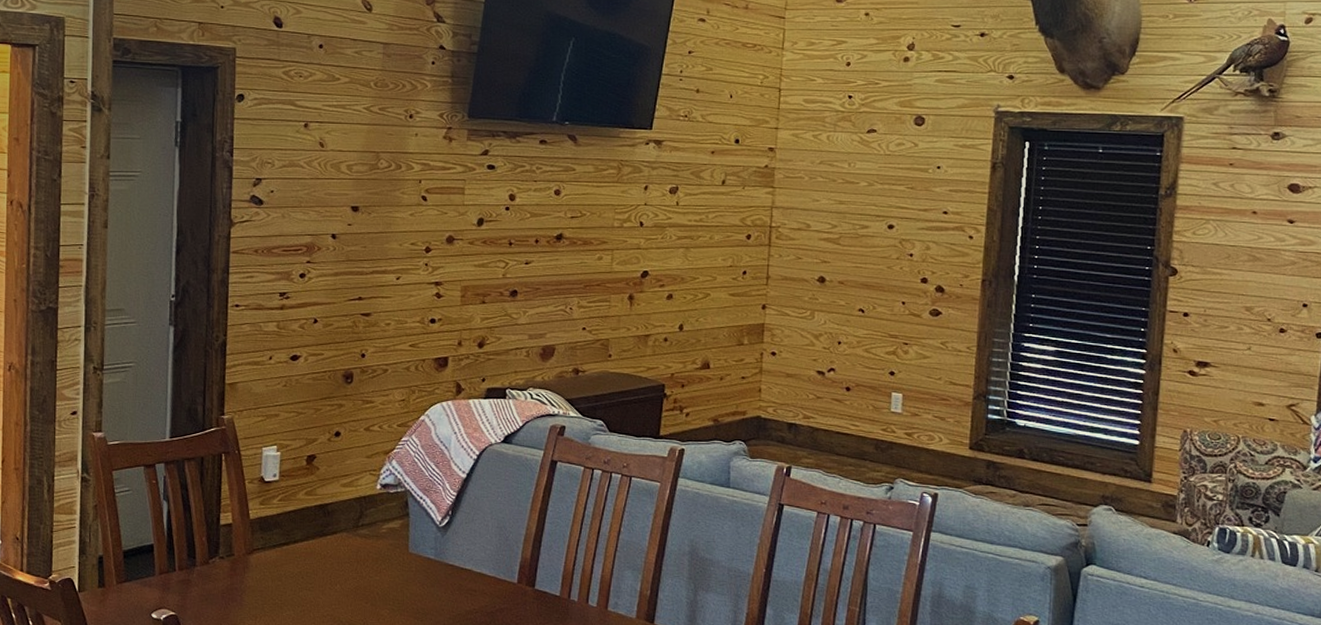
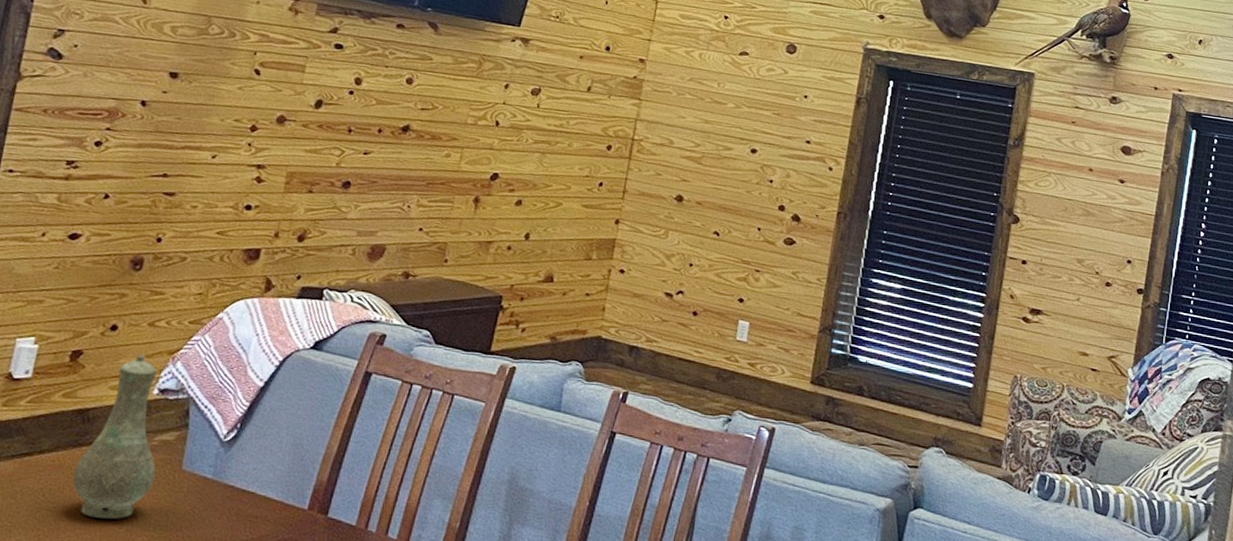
vase: none [322,456,388,596] -> present [72,354,158,519]

